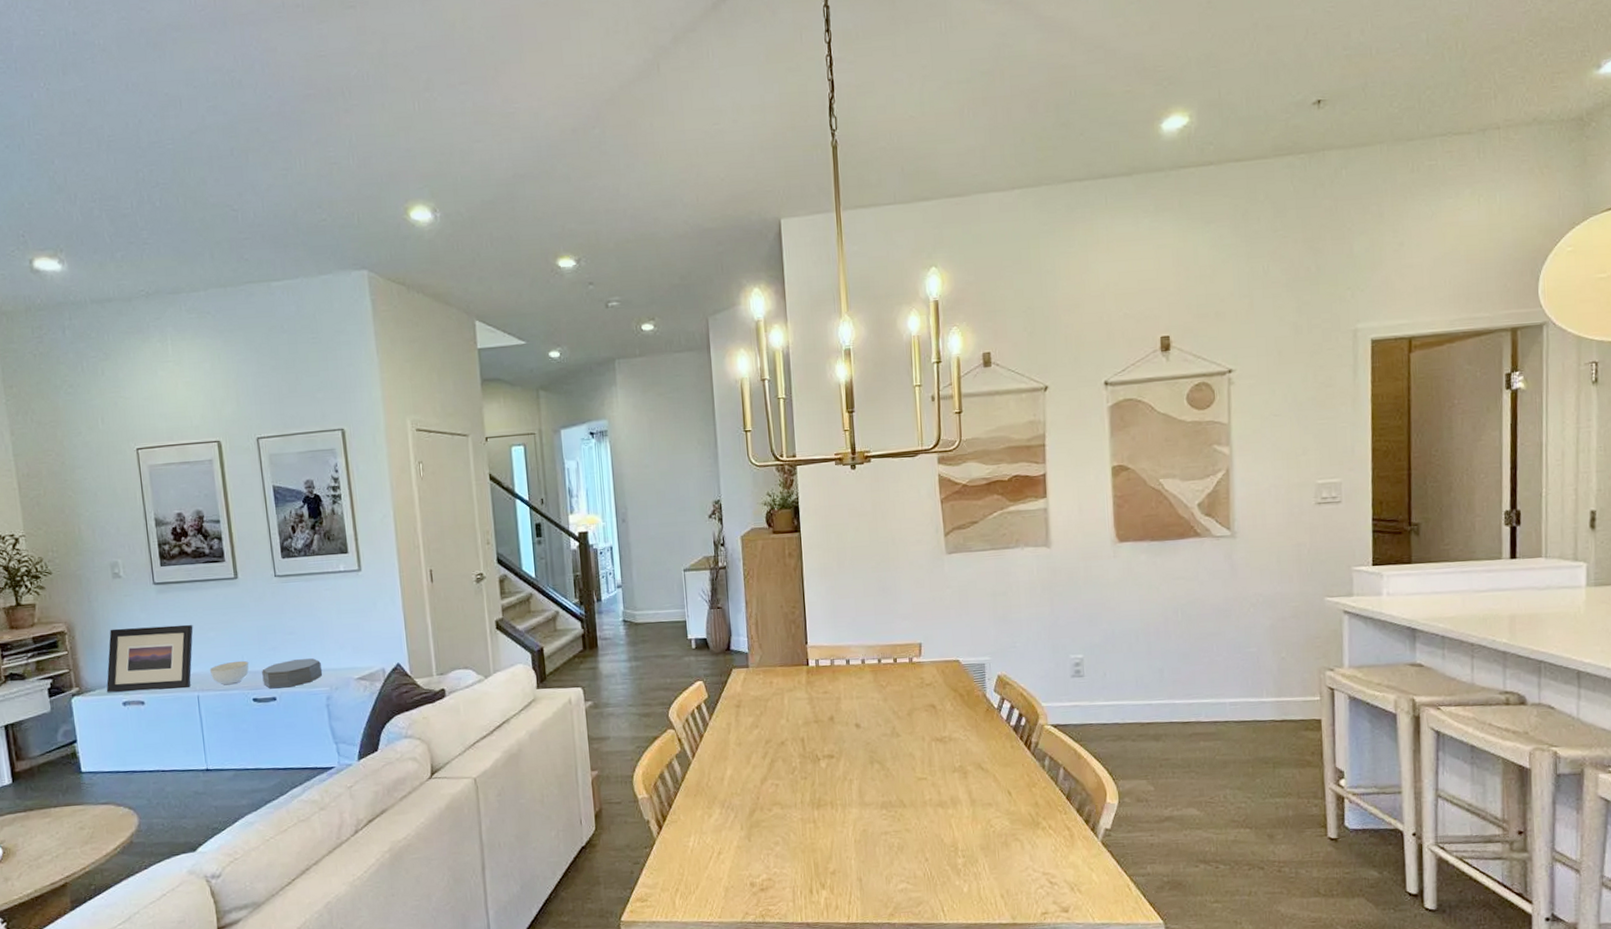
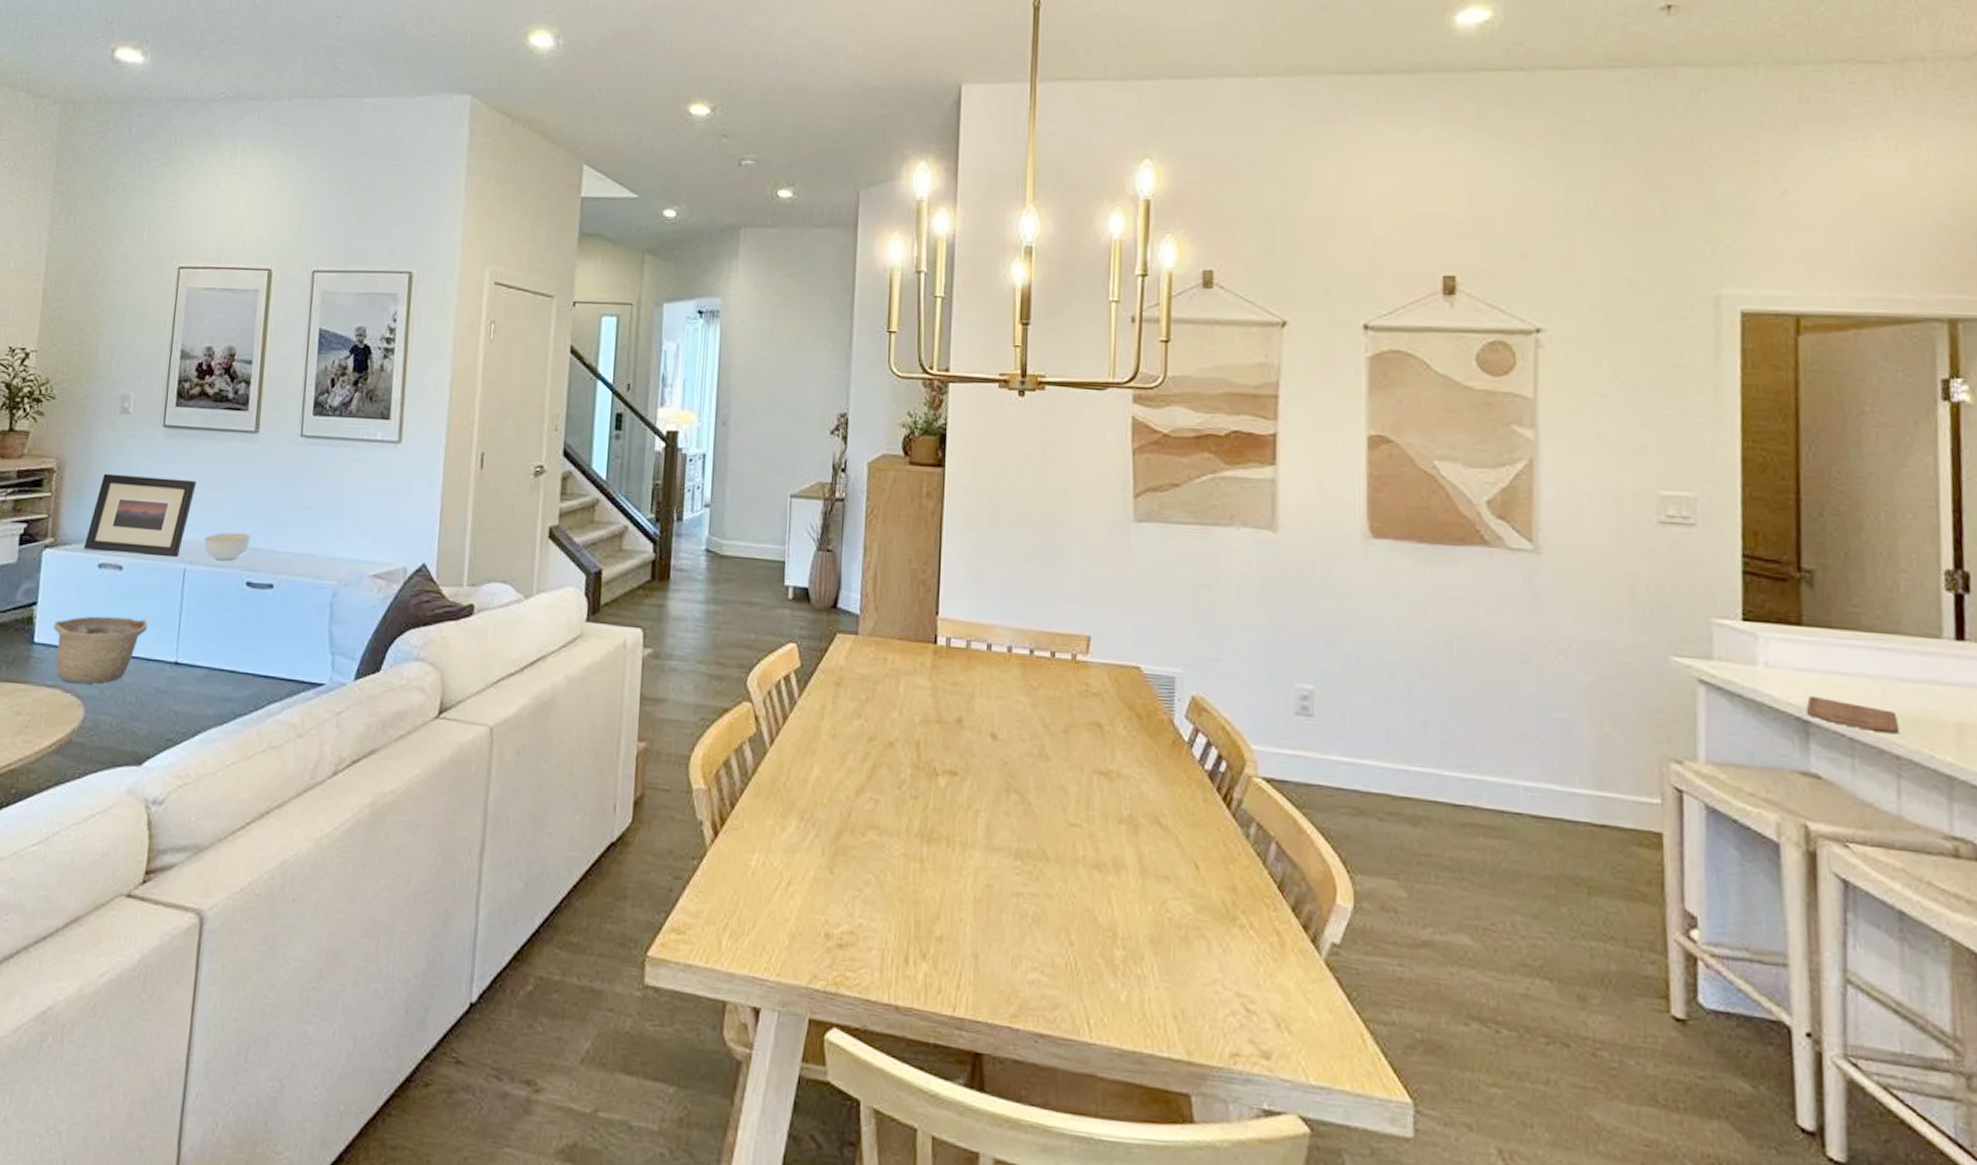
basket: none [95,740,176,799] -> present [52,616,147,684]
decorative box: present [262,658,323,689] -> none [262,540,334,575]
cutting board: none [1413,611,1473,629] -> present [1805,695,1898,733]

